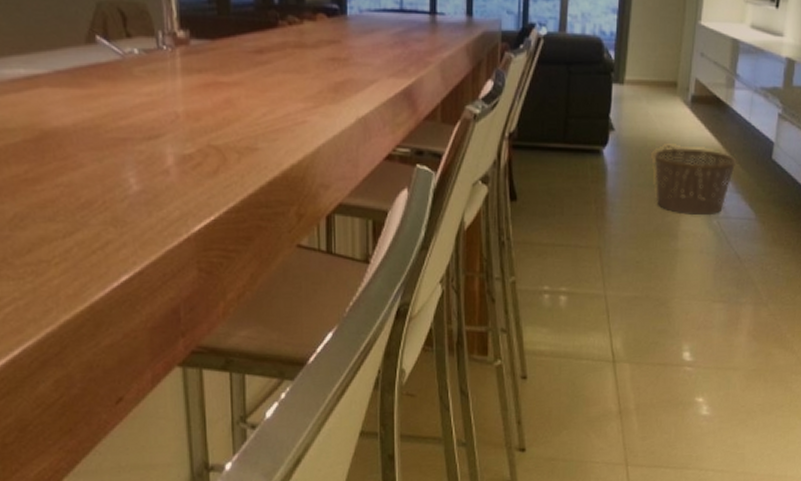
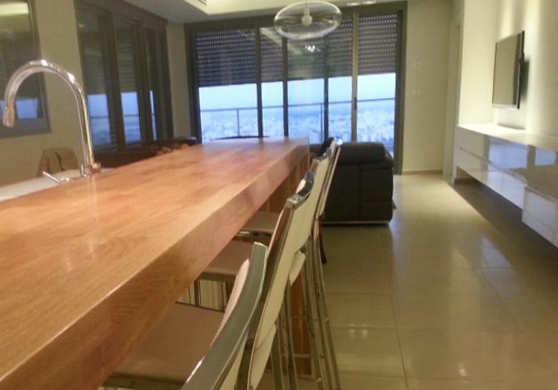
basket: present [654,145,737,216] -> none [428,216,493,268]

